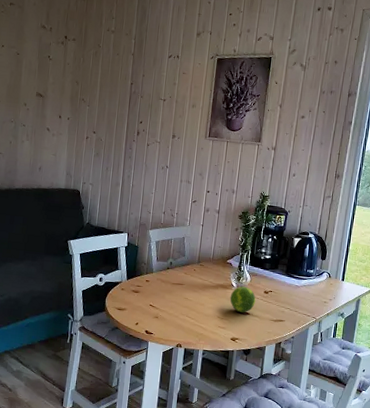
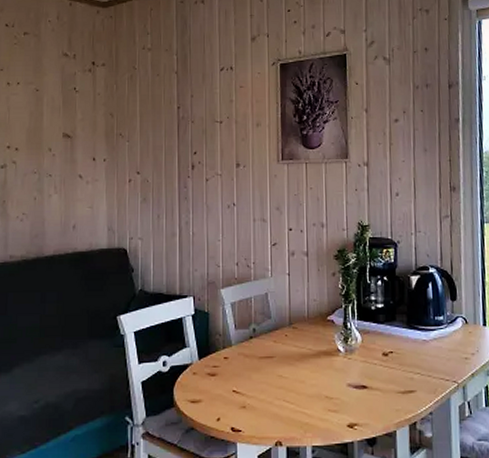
fruit: present [230,286,256,313] -> none [338,349,373,387]

